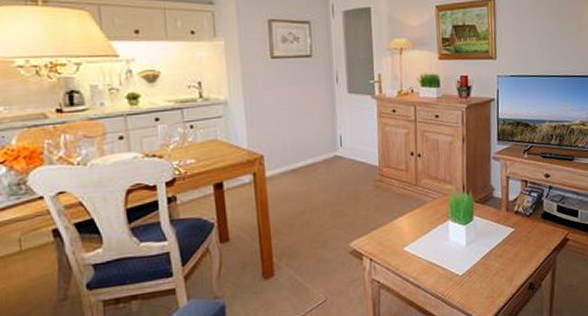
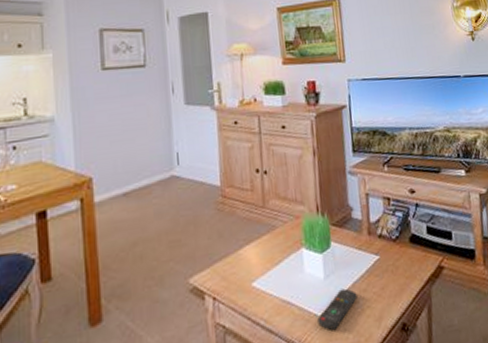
remote control: none [458,254,493,287] -> present [317,288,358,330]

